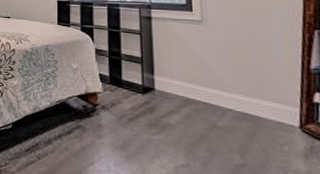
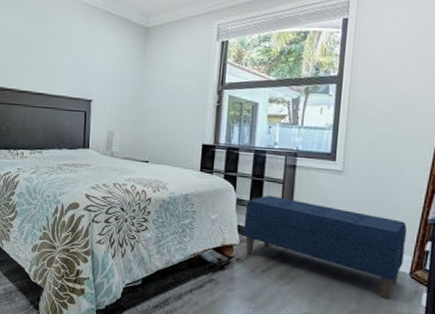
bench: none [105,45,289,156] -> present [243,195,407,300]

